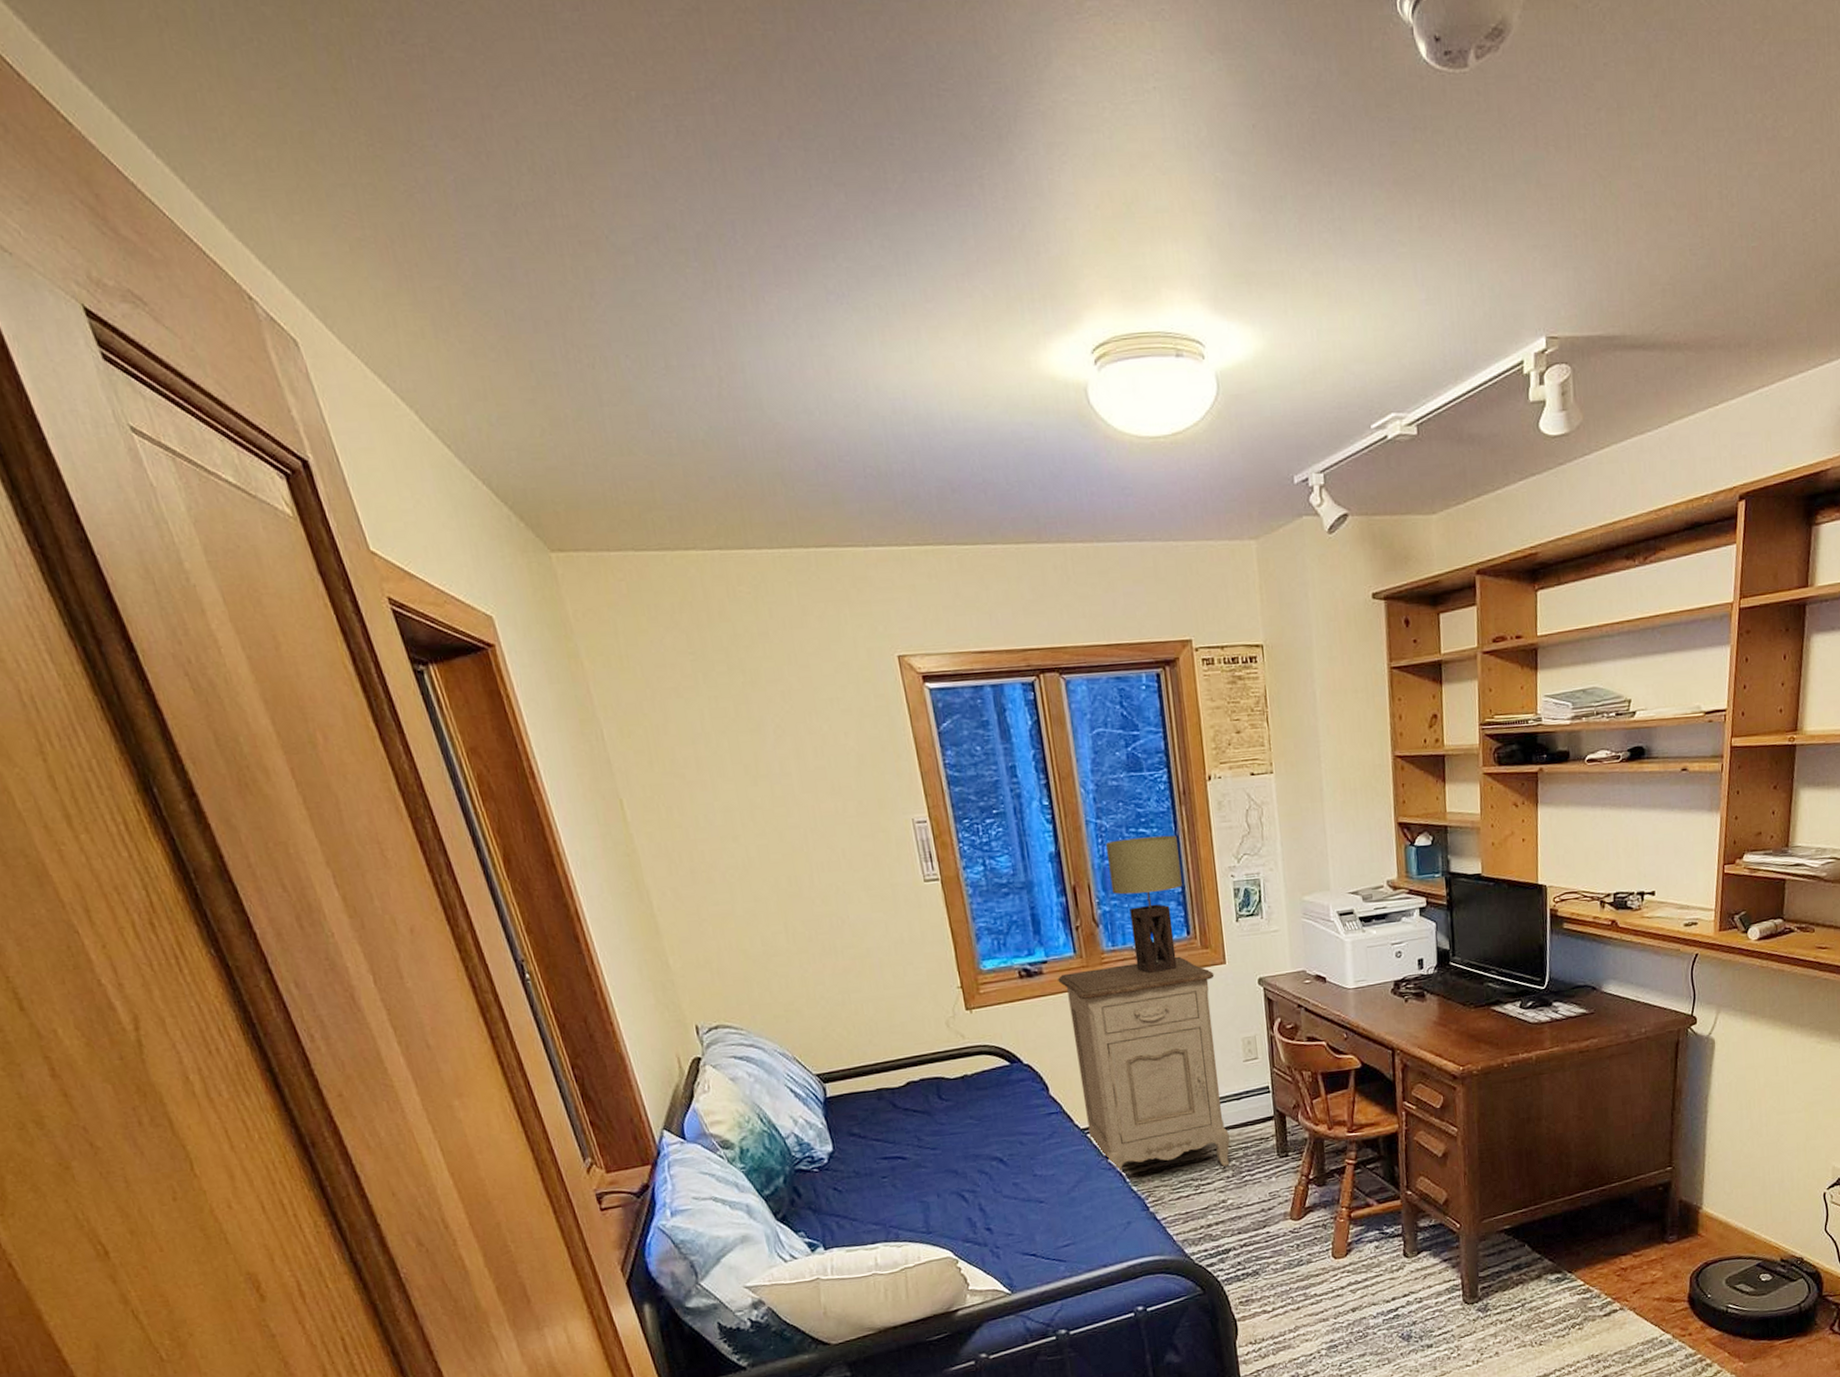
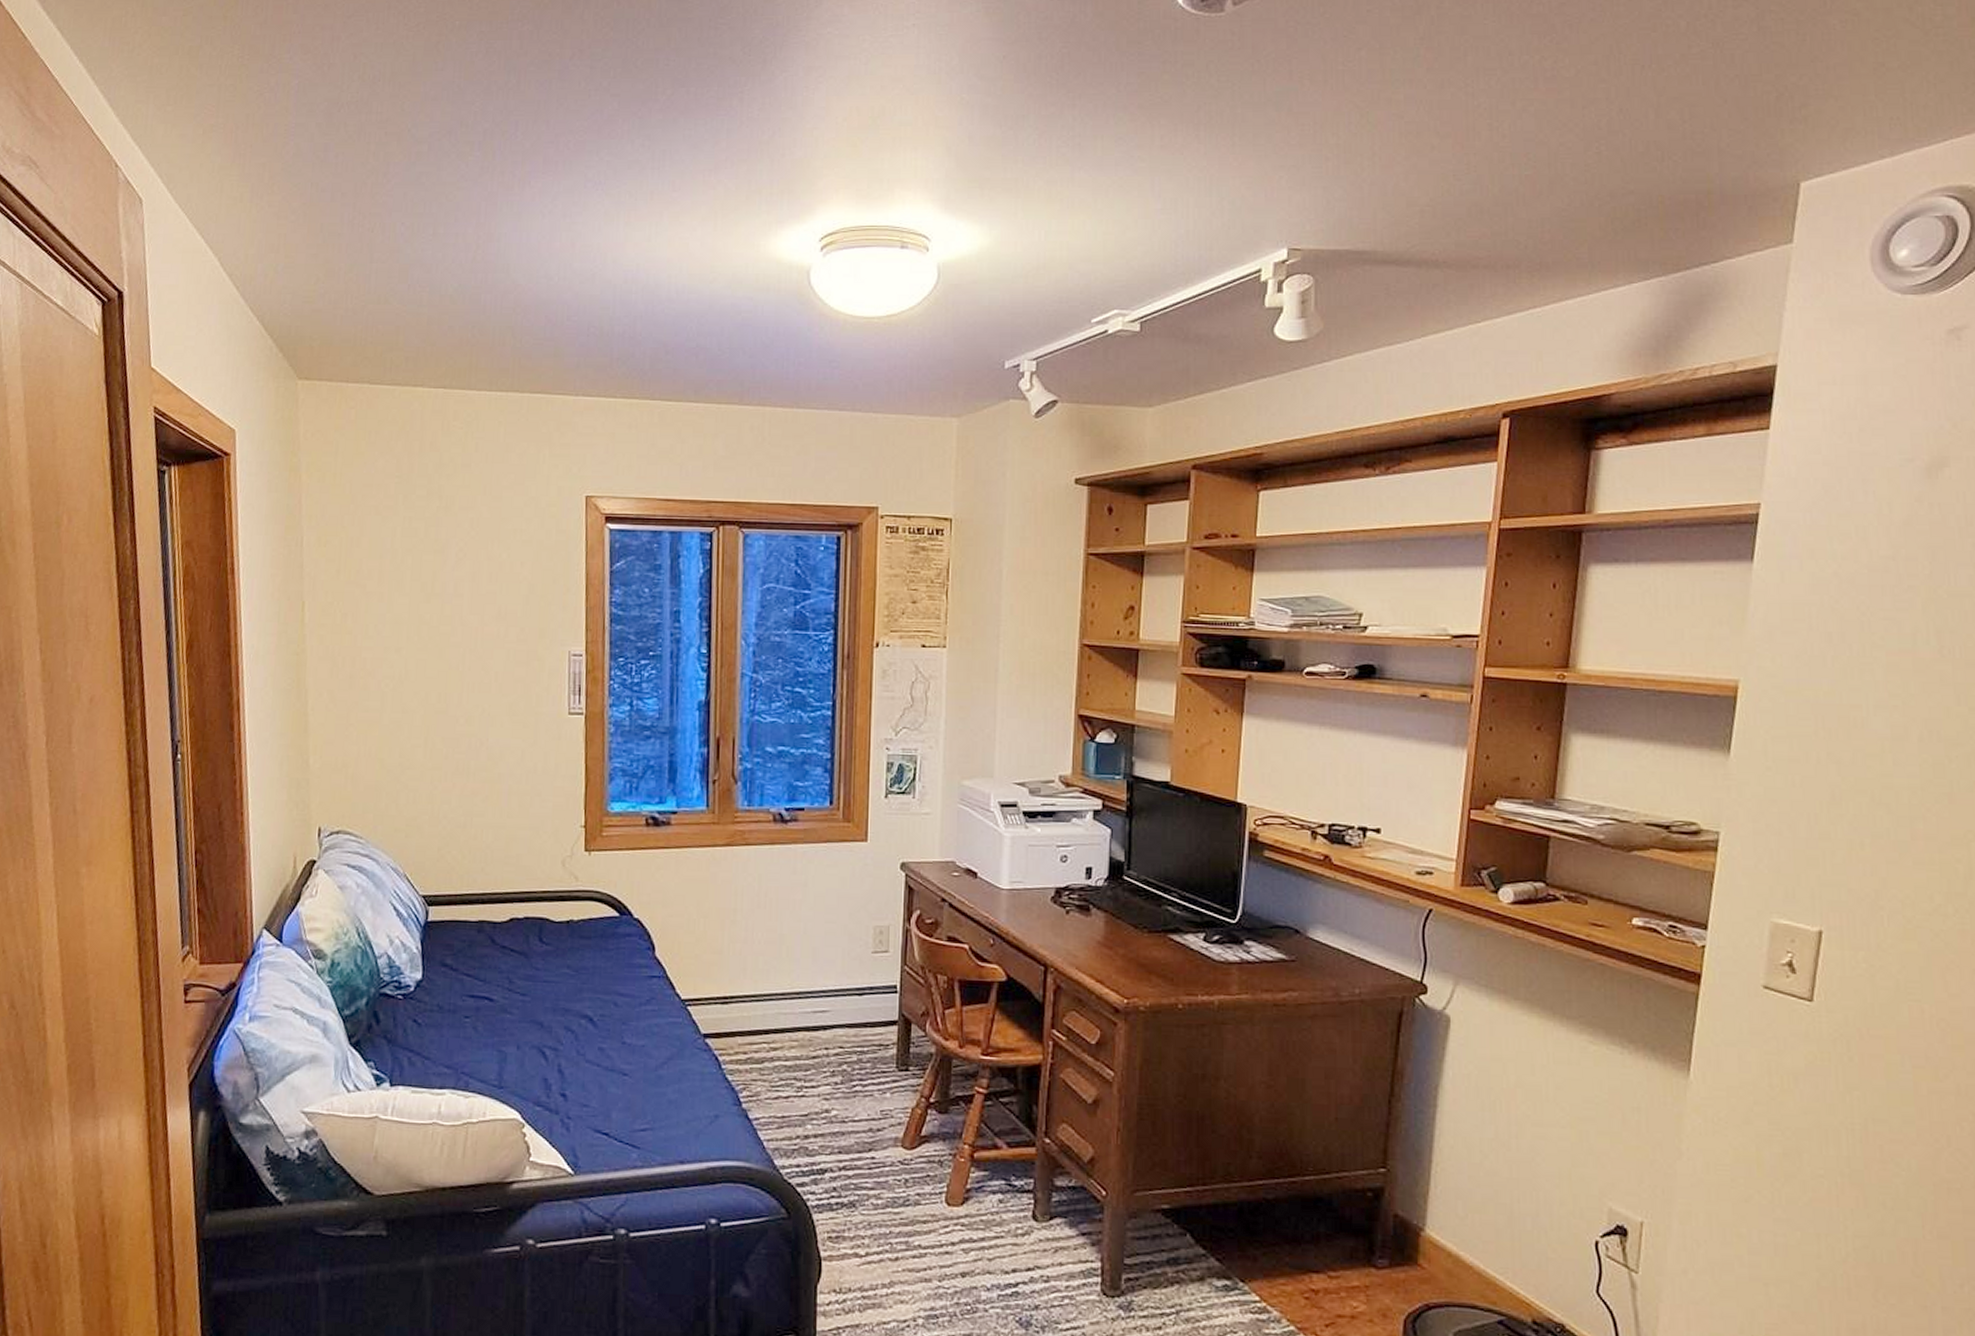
nightstand: present [1058,956,1230,1173] -> none [685,826,853,1070]
table lamp: present [1105,835,1182,974] -> none [757,696,834,841]

